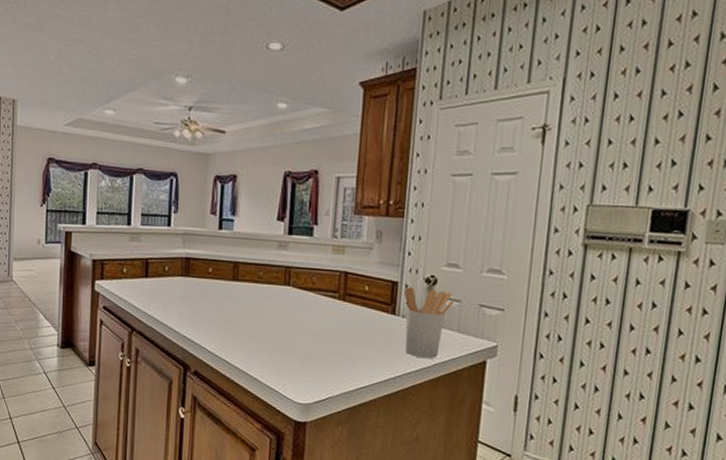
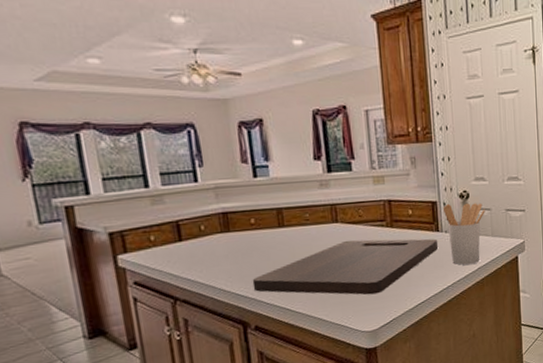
cutting board: none [199,305,393,367] -> present [252,238,439,295]

